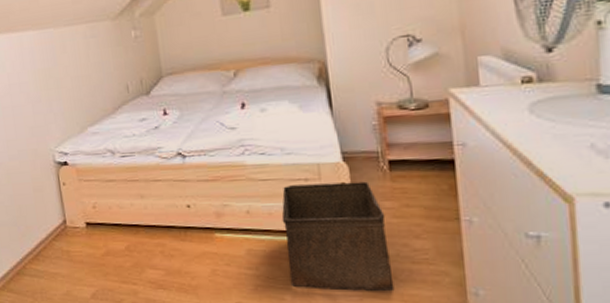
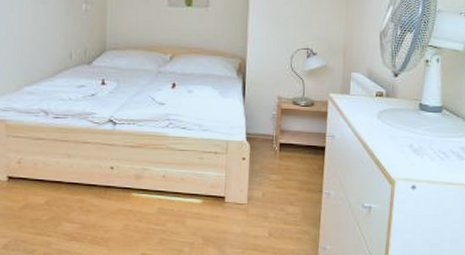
storage bin: present [281,181,395,292] -> none [190,156,271,246]

